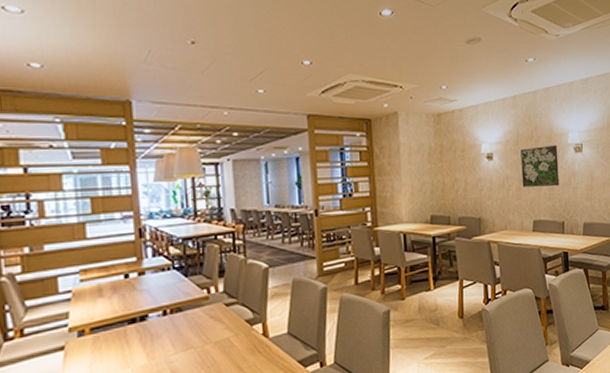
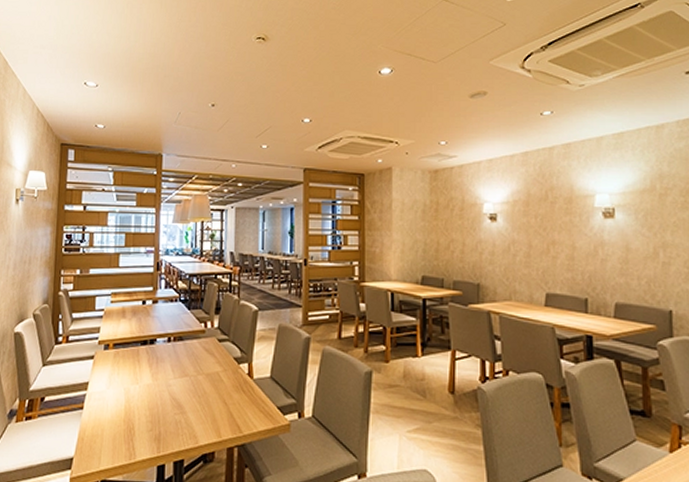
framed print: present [520,145,559,187] -> none [531,208,582,257]

